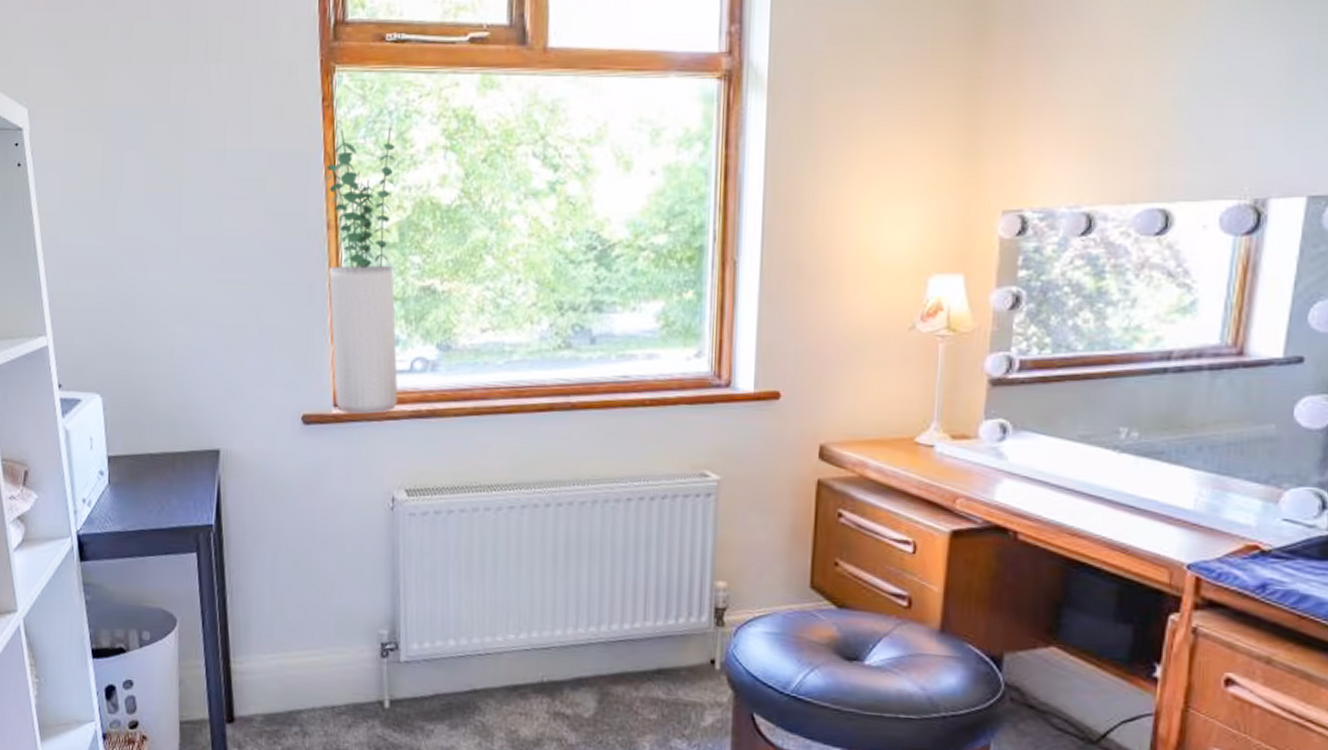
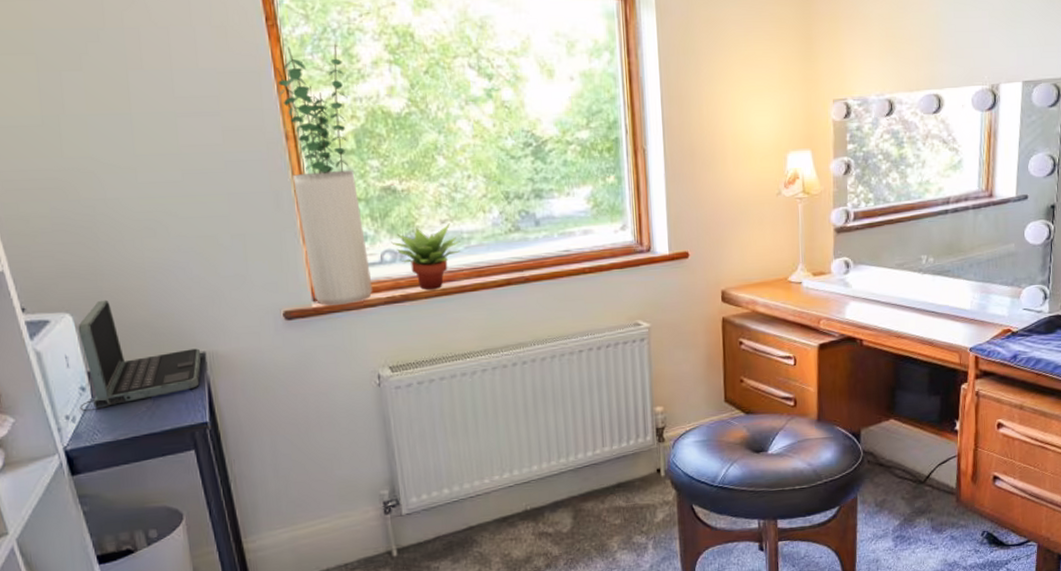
laptop: none [96,384,216,498] -> present [78,300,202,412]
succulent plant: none [424,333,501,408] -> present [391,223,461,291]

